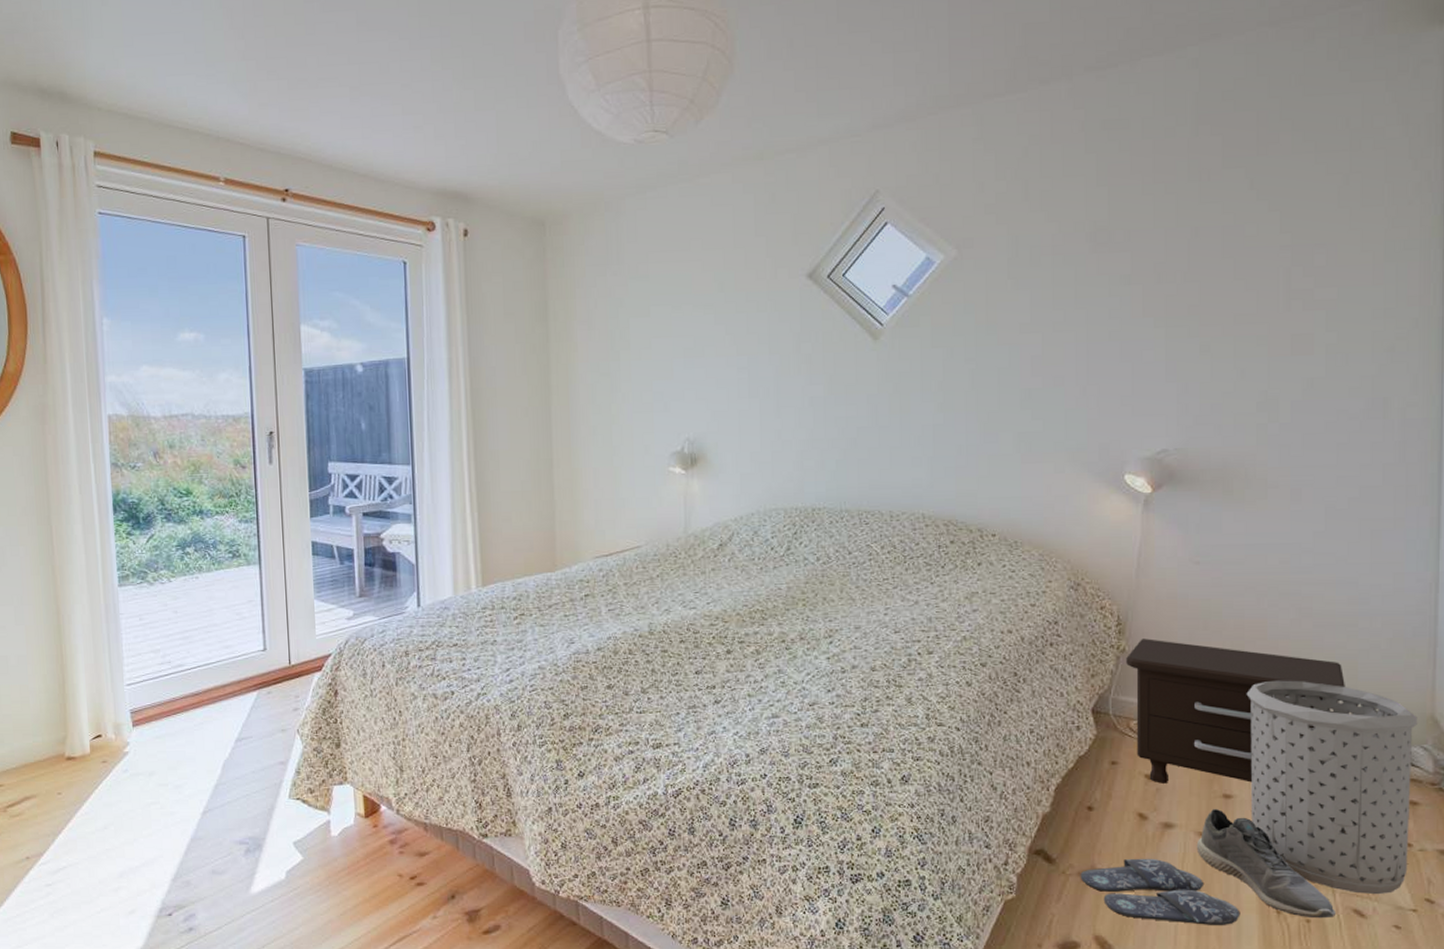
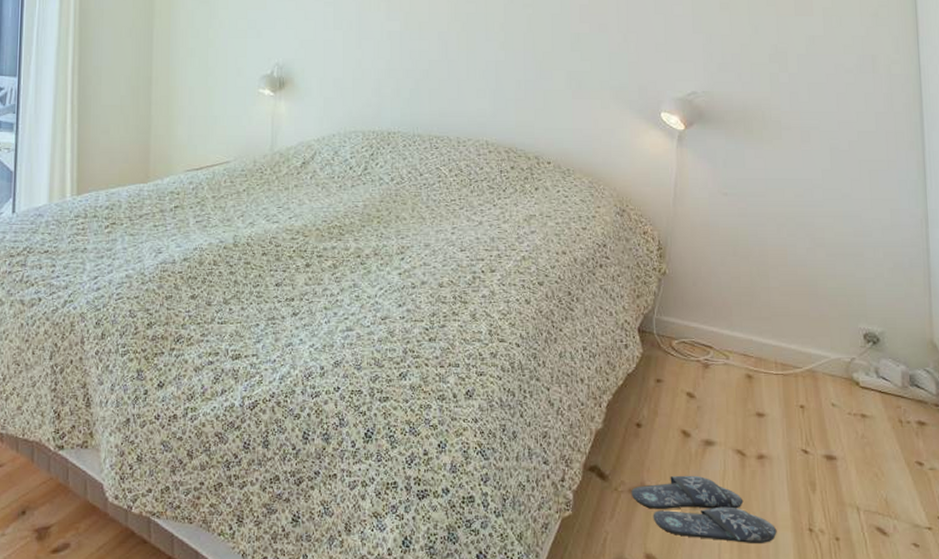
nightstand: present [1126,638,1345,784] -> none [667,263,856,402]
athletic shoe: present [1196,808,1335,919] -> none [735,426,861,537]
laundry basket: present [1246,680,1418,895] -> none [772,304,921,513]

